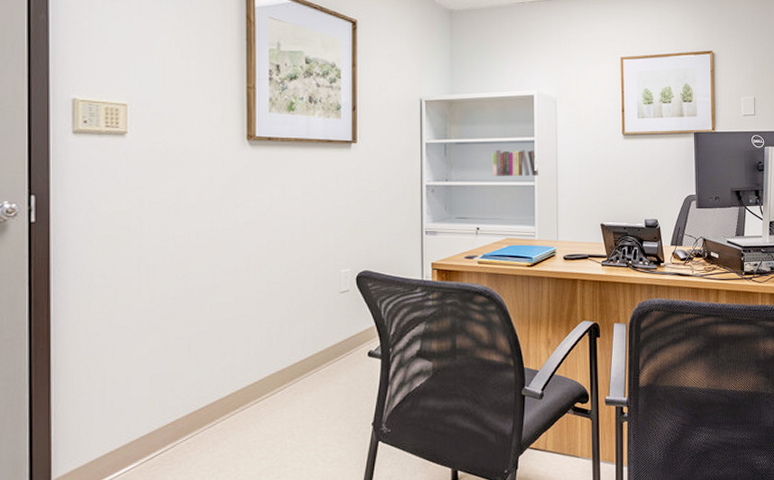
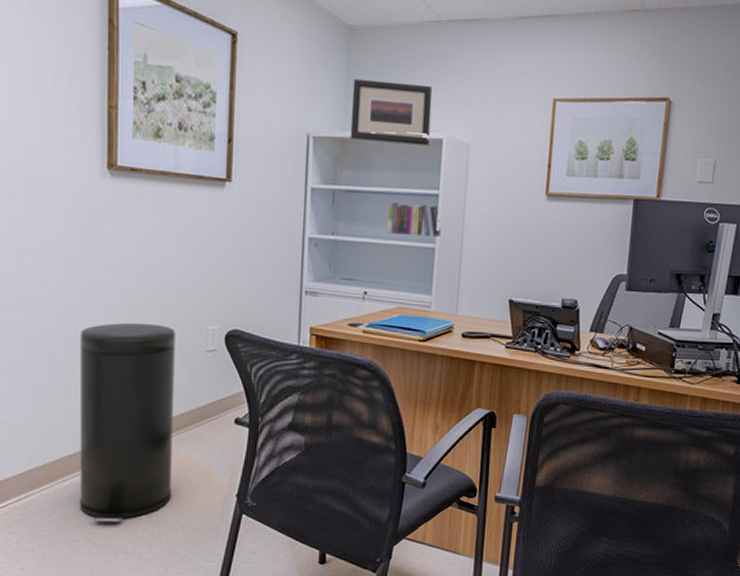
pedal bin: none [223,272,311,465] -> present [79,322,176,523]
picture frame: none [456,51,523,101] -> present [350,78,433,146]

